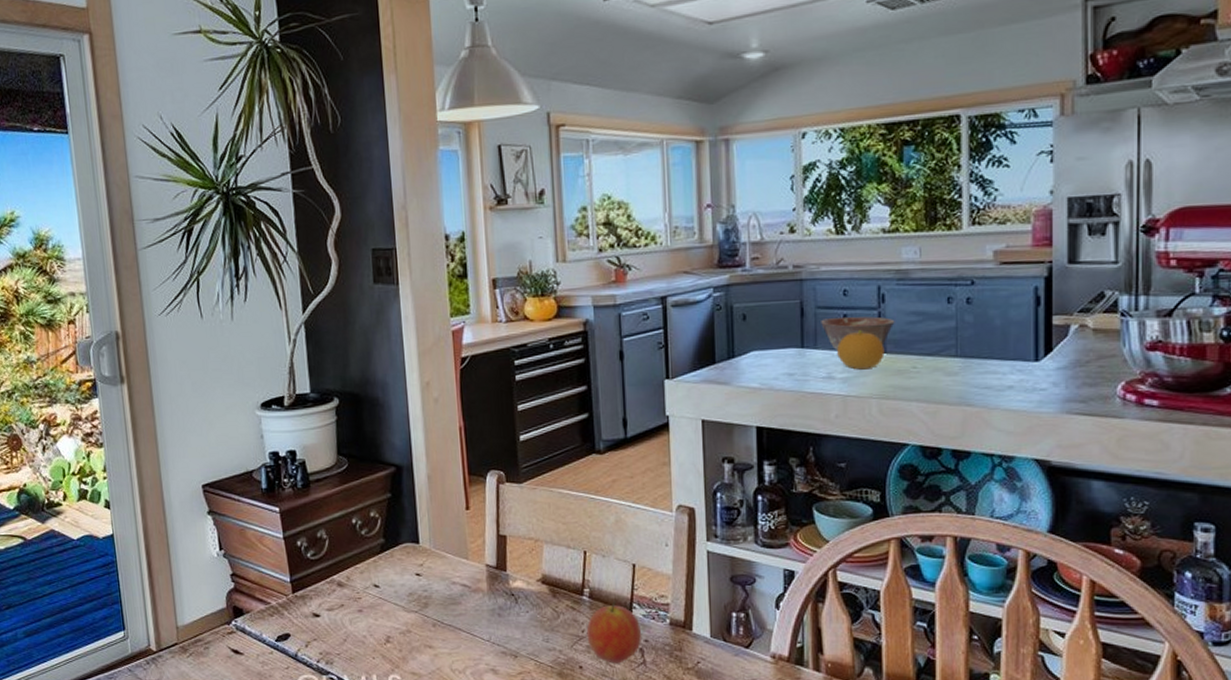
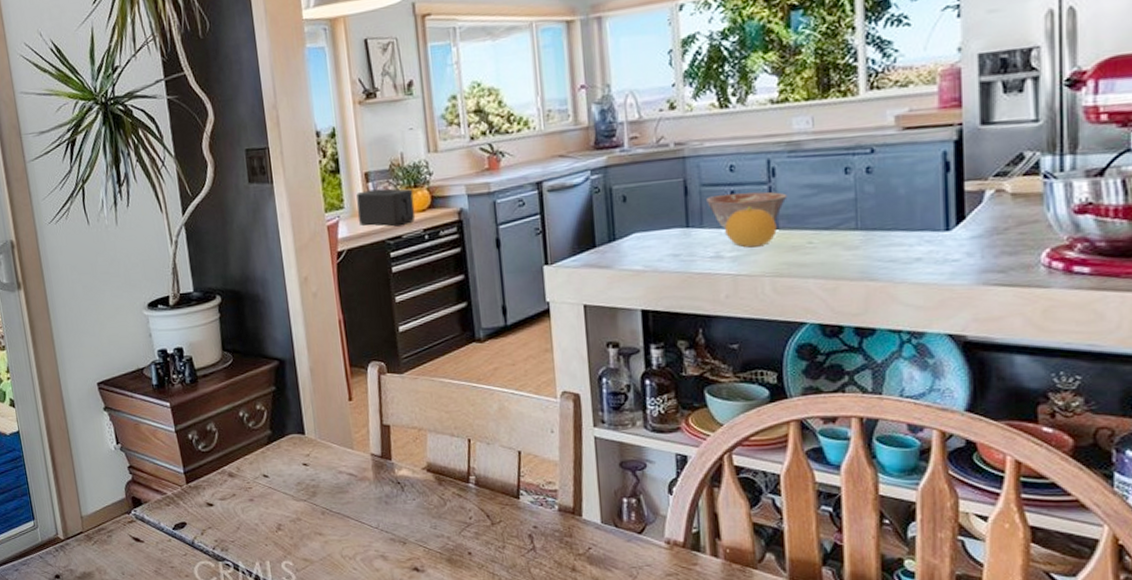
toaster: none [483,296,541,335] -> present [356,188,416,227]
fruit: present [586,600,641,664] -> none [474,487,530,550]

